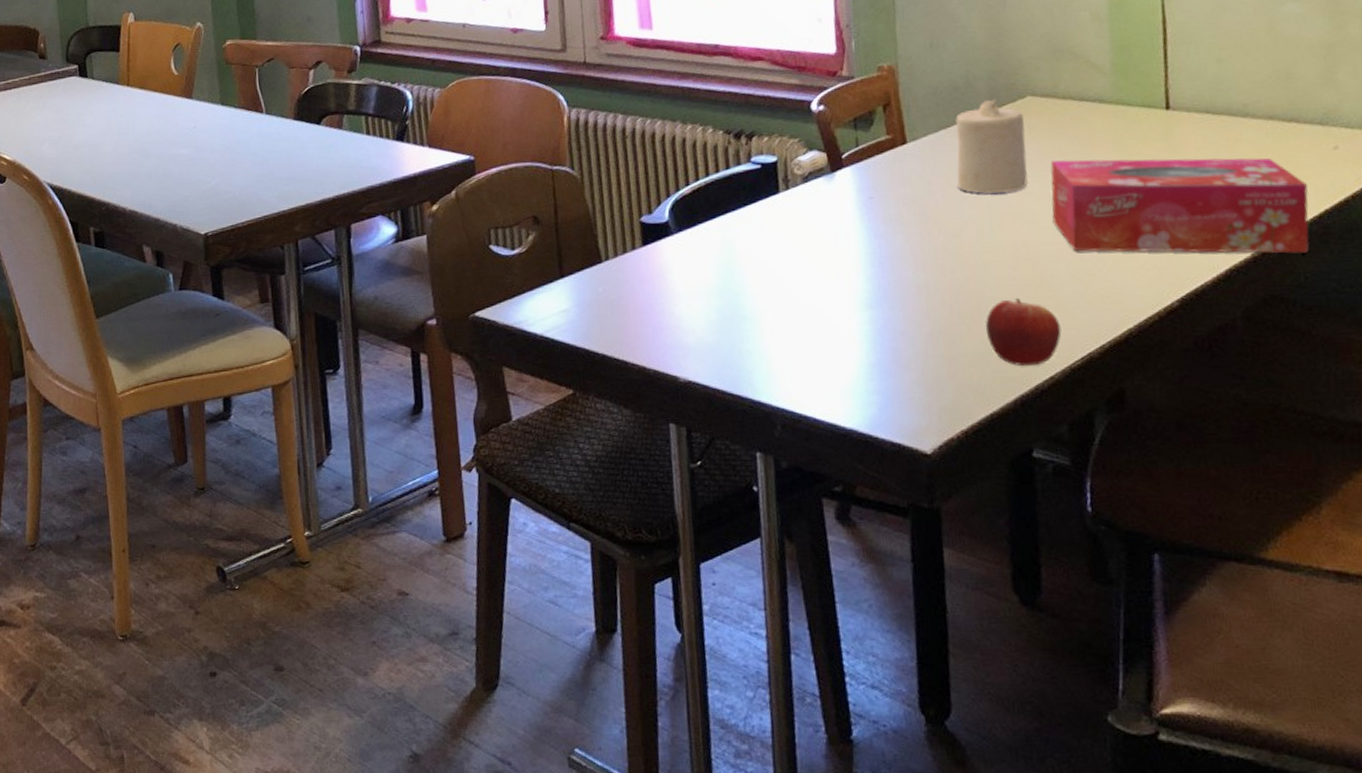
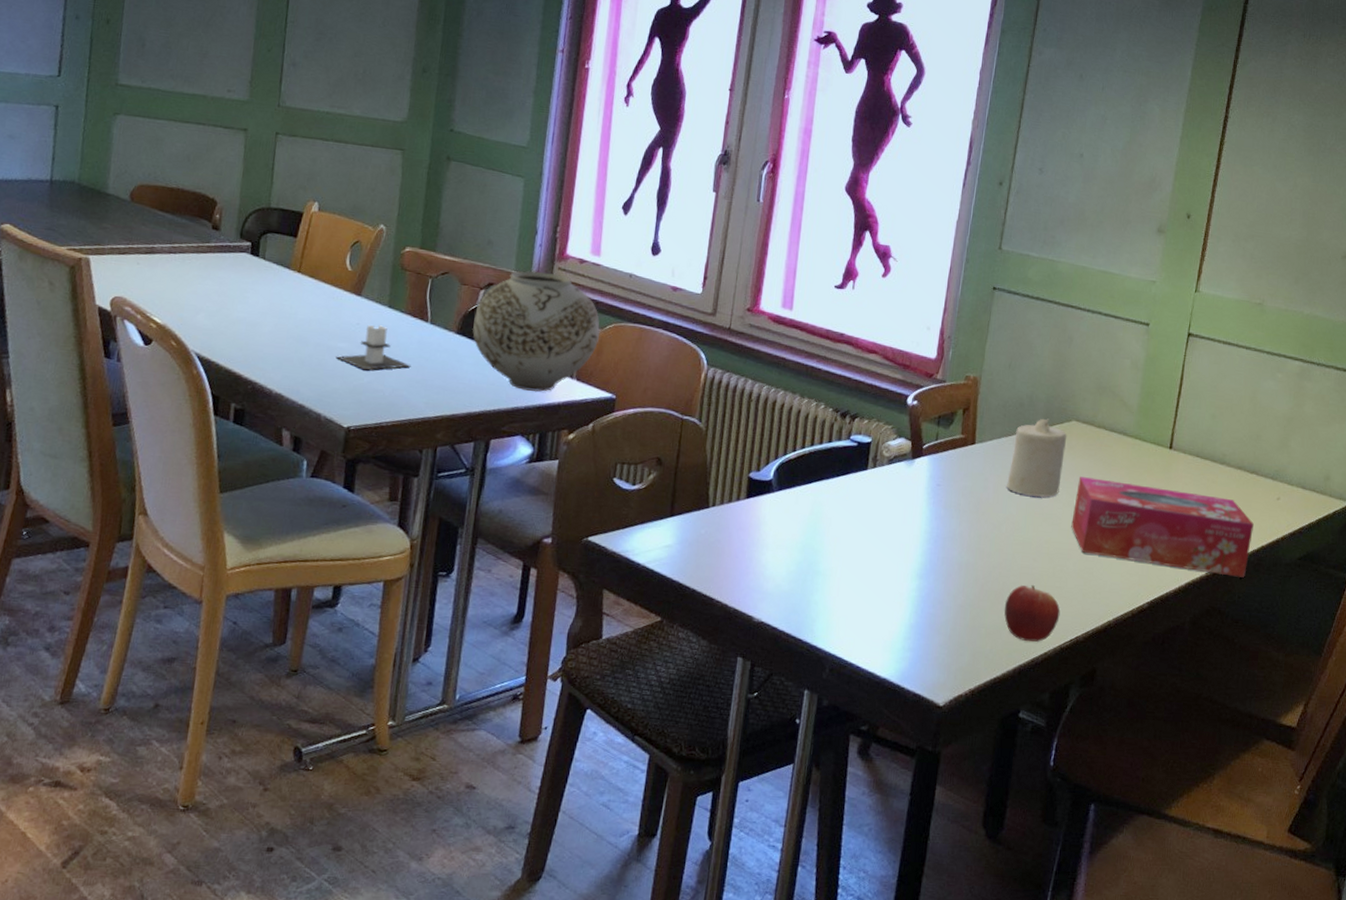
candle: none [180,125,255,173] -> present [336,325,411,371]
vase: none [309,39,444,167] -> present [472,271,600,392]

